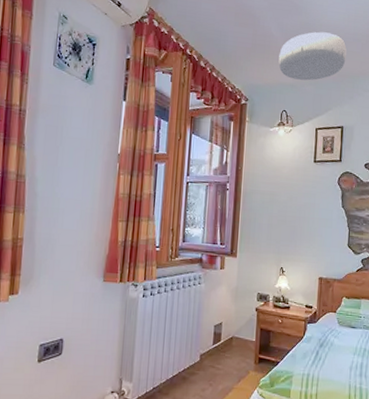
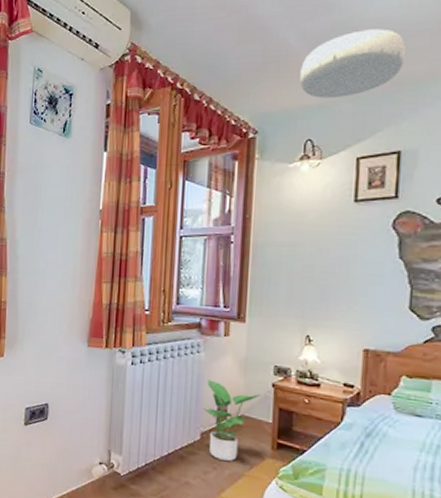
potted plant: none [202,307,247,377] -> present [203,380,260,461]

